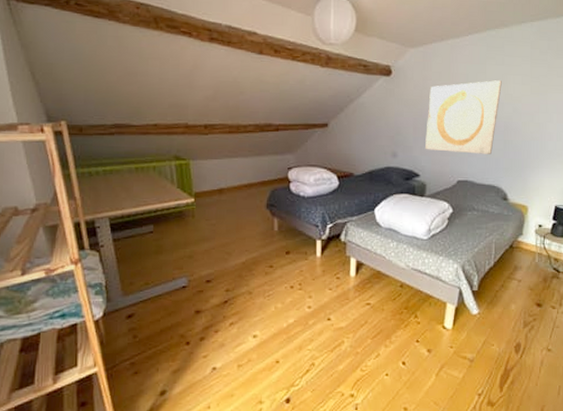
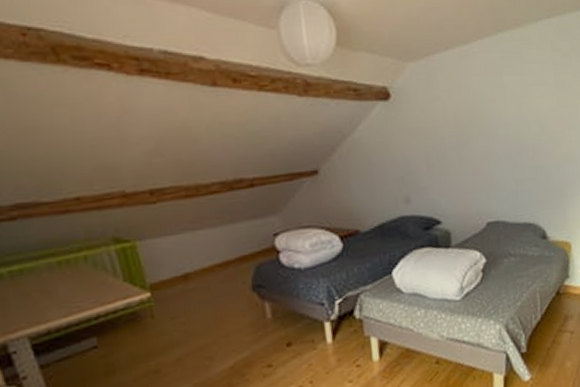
wall art: present [425,80,502,154] -> none [440,94,524,189]

